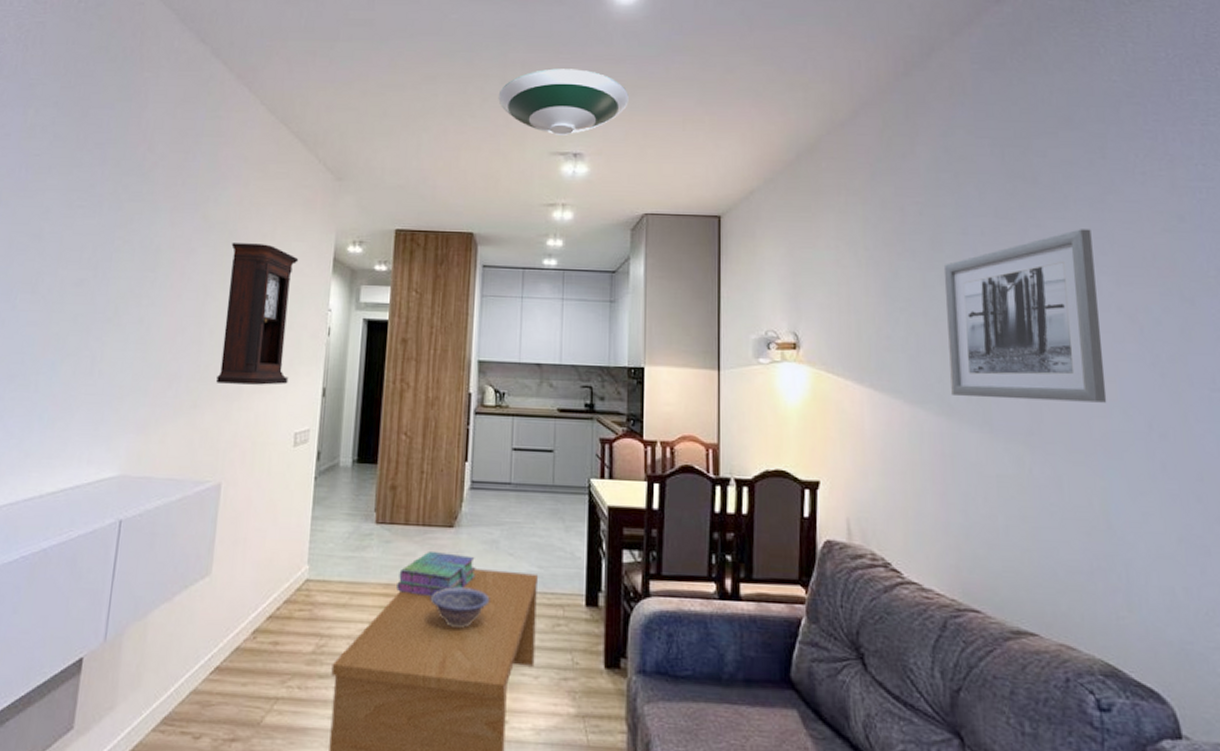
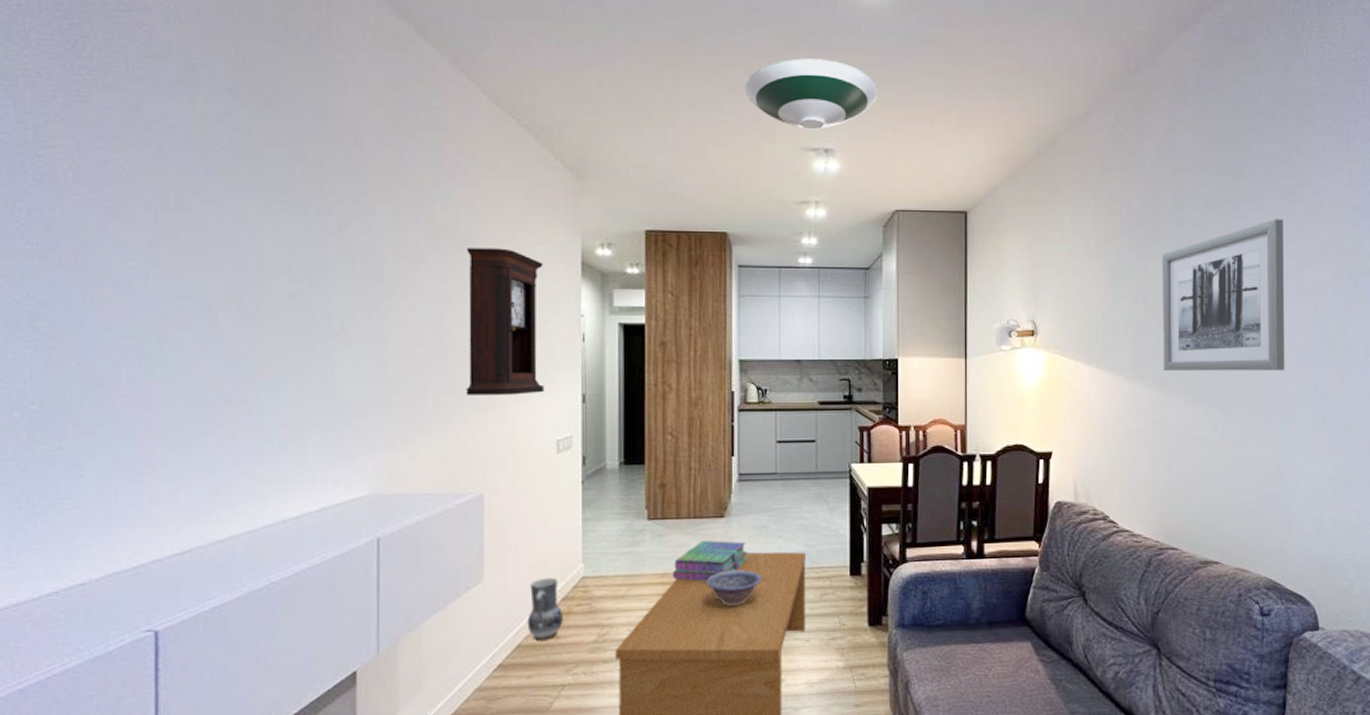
vase: none [247,577,284,646] -> present [527,578,563,641]

